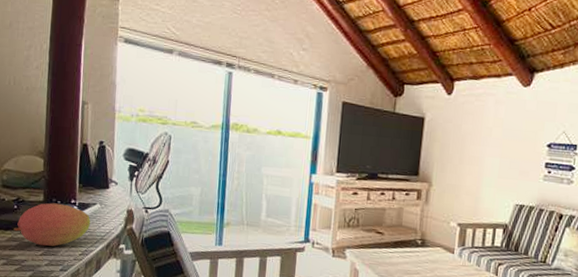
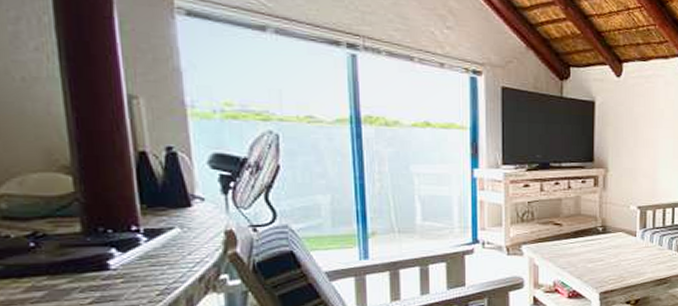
fruit: present [13,202,91,247] -> none [33,233,169,292]

